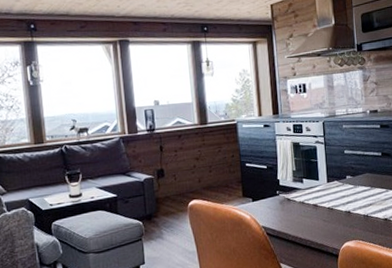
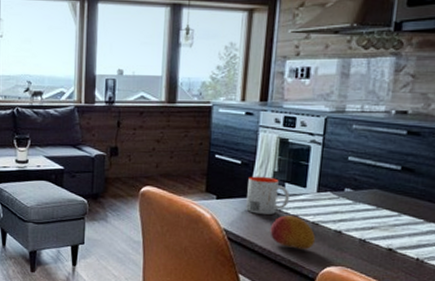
mug: none [274,175,308,209] -> present [246,176,289,215]
fruit: none [298,205,333,233] -> present [270,215,316,250]

